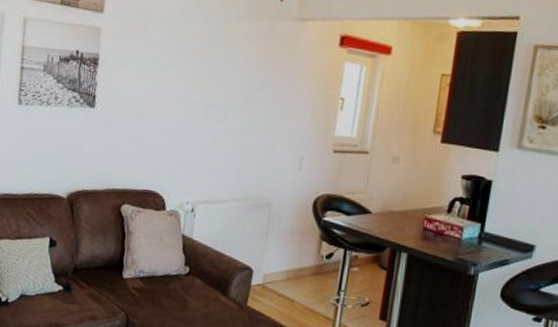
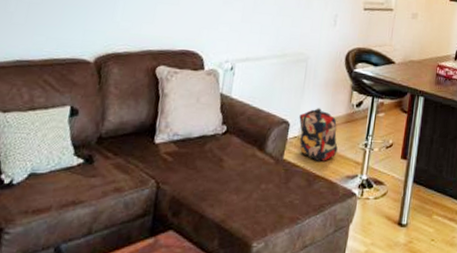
backpack: none [263,256,306,313] -> present [299,108,338,161]

